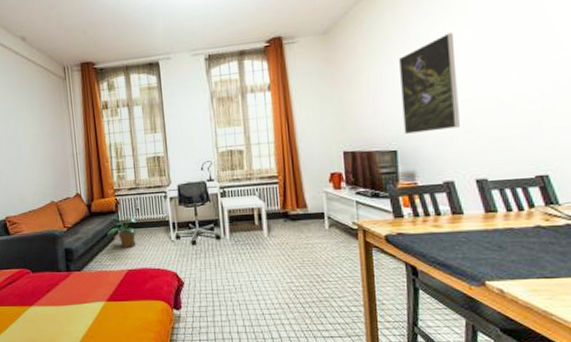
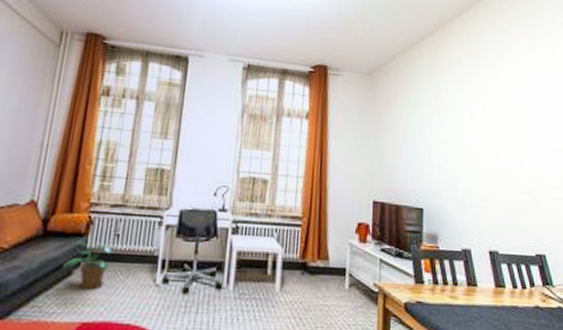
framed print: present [399,32,460,134] -> none [431,103,478,195]

